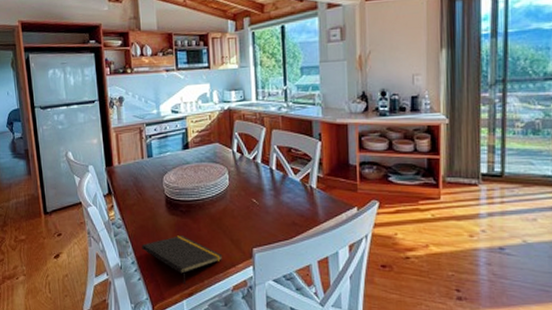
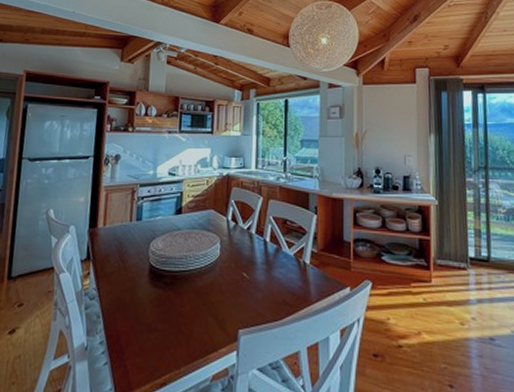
notepad: present [141,235,223,284] -> none [114,311,205,372]

